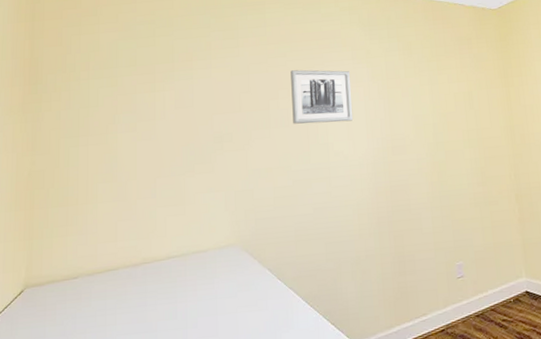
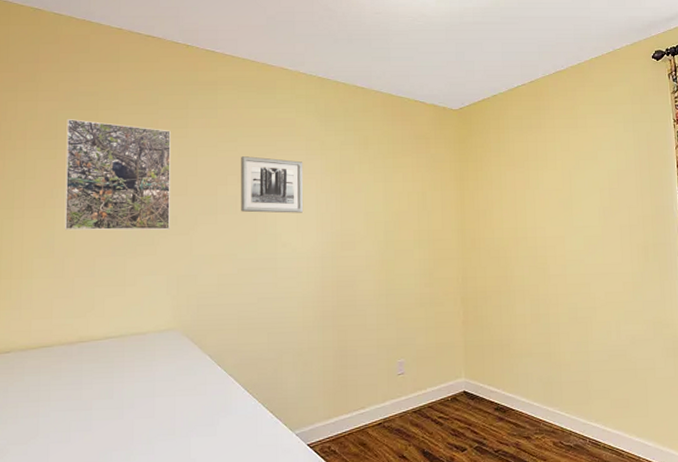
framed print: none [126,47,227,154] -> present [64,118,171,231]

